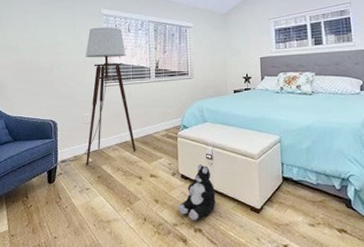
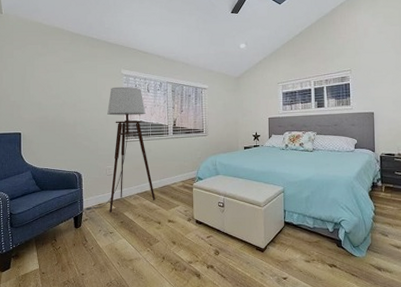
plush toy: present [178,164,216,220] -> none [193,211,226,258]

